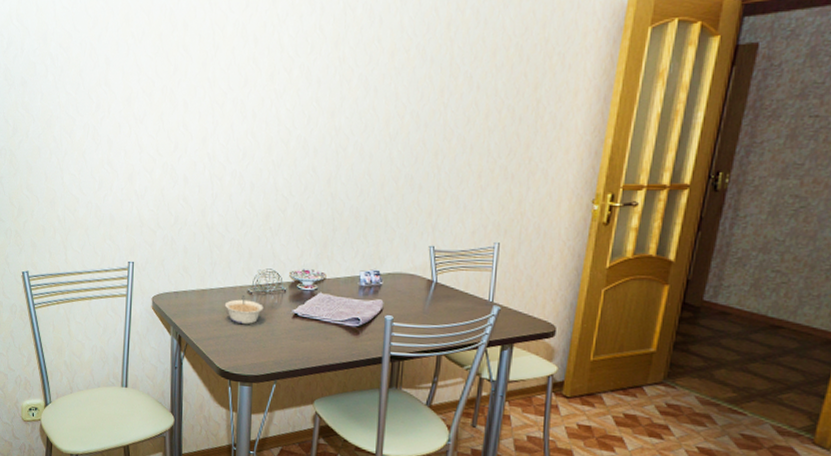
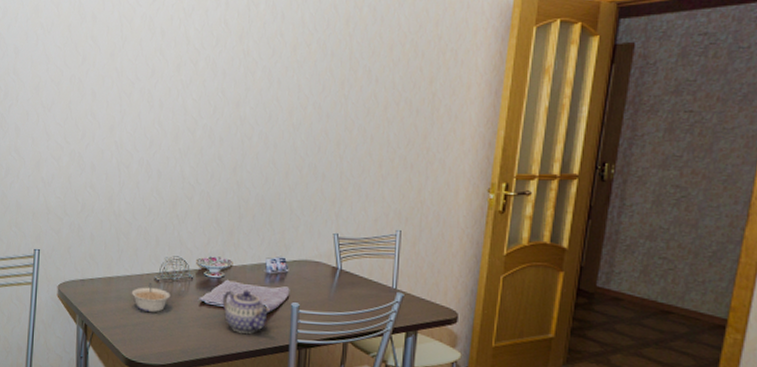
teapot: none [315,302,364,346] -> present [222,290,271,334]

